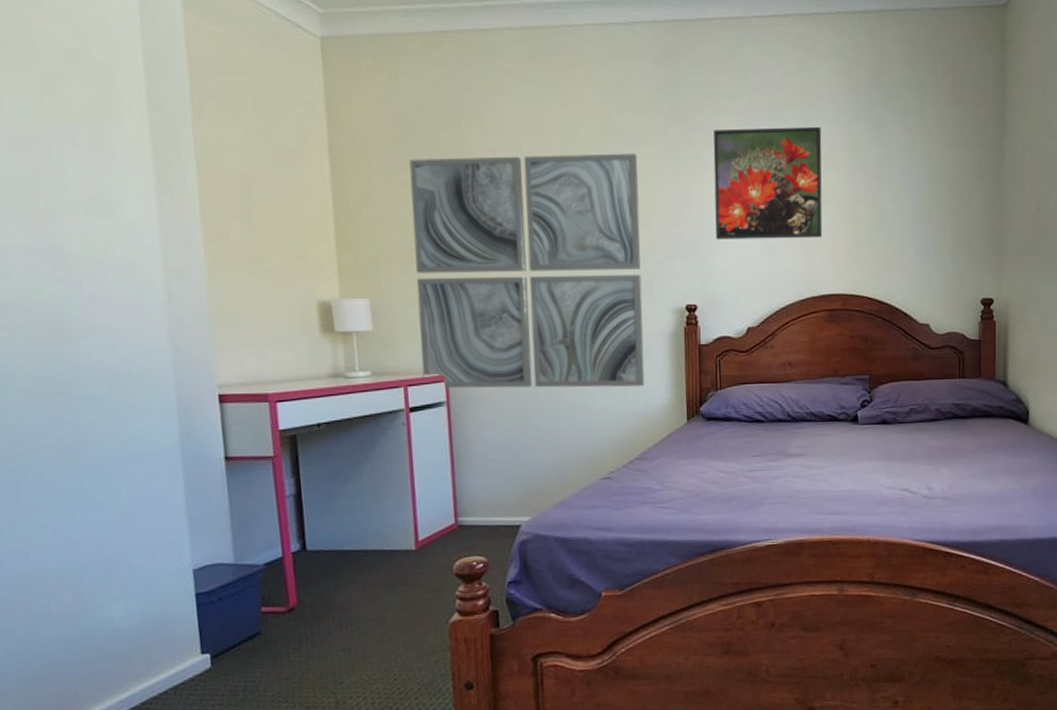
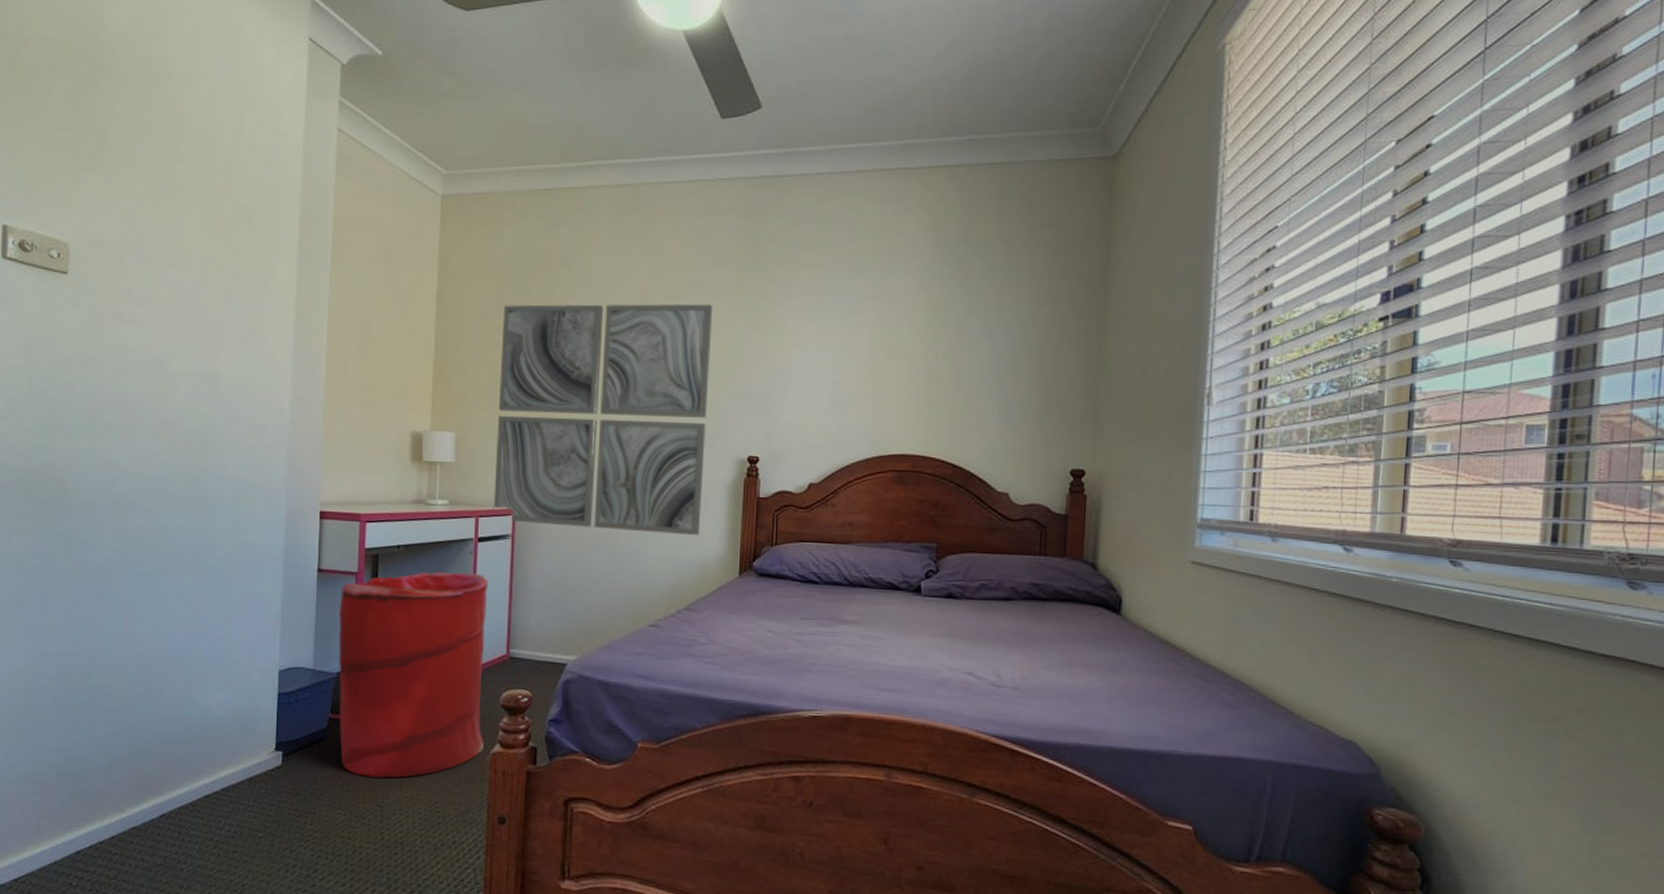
laundry hamper: none [256,445,441,666] -> present [338,571,488,778]
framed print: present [713,126,823,240] -> none [783,281,903,395]

